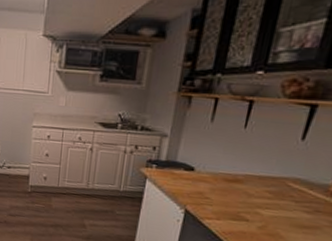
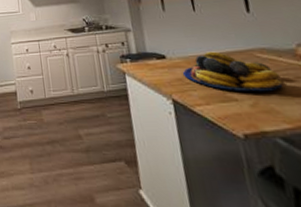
fruit bowl: none [206,172,302,219] -> present [183,51,283,92]

